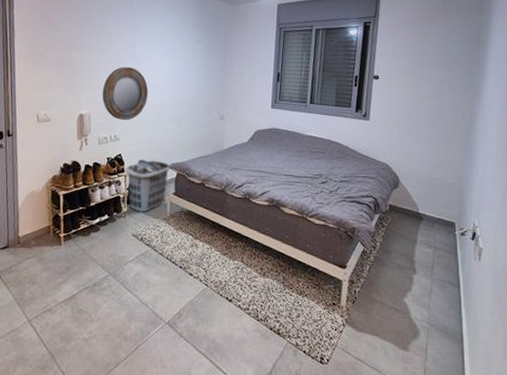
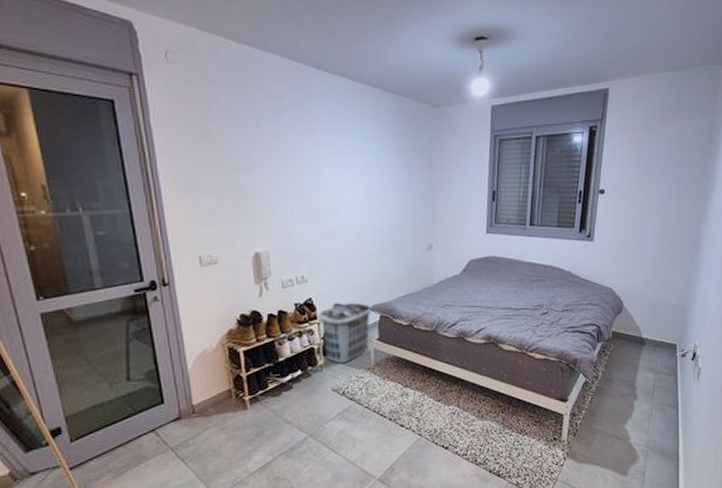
home mirror: present [102,66,148,121] -> none [281,190,339,258]

